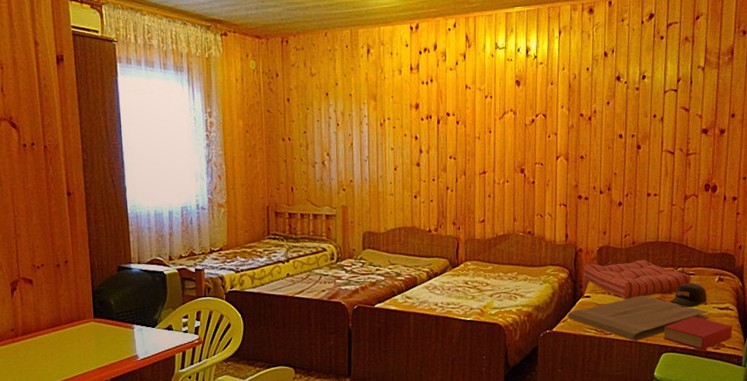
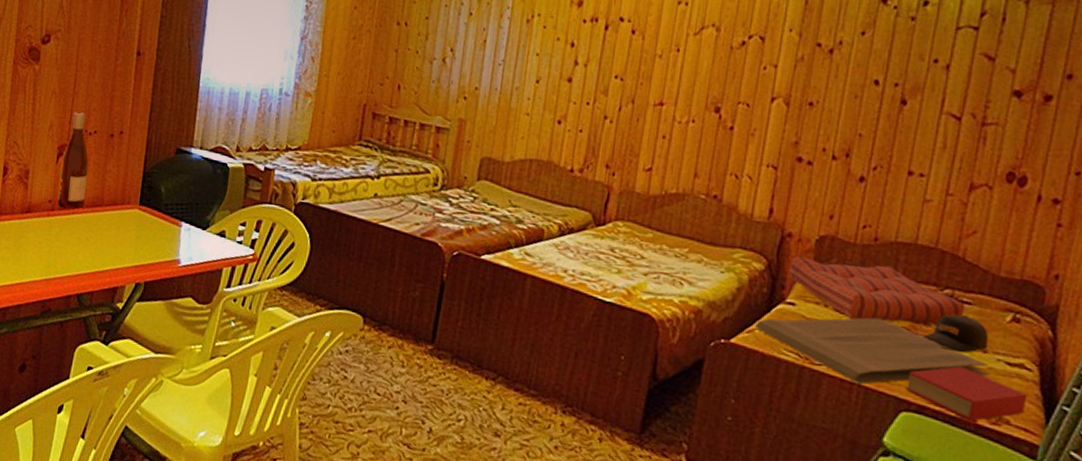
bottle: none [16,251,44,333] -> present [57,112,89,210]

